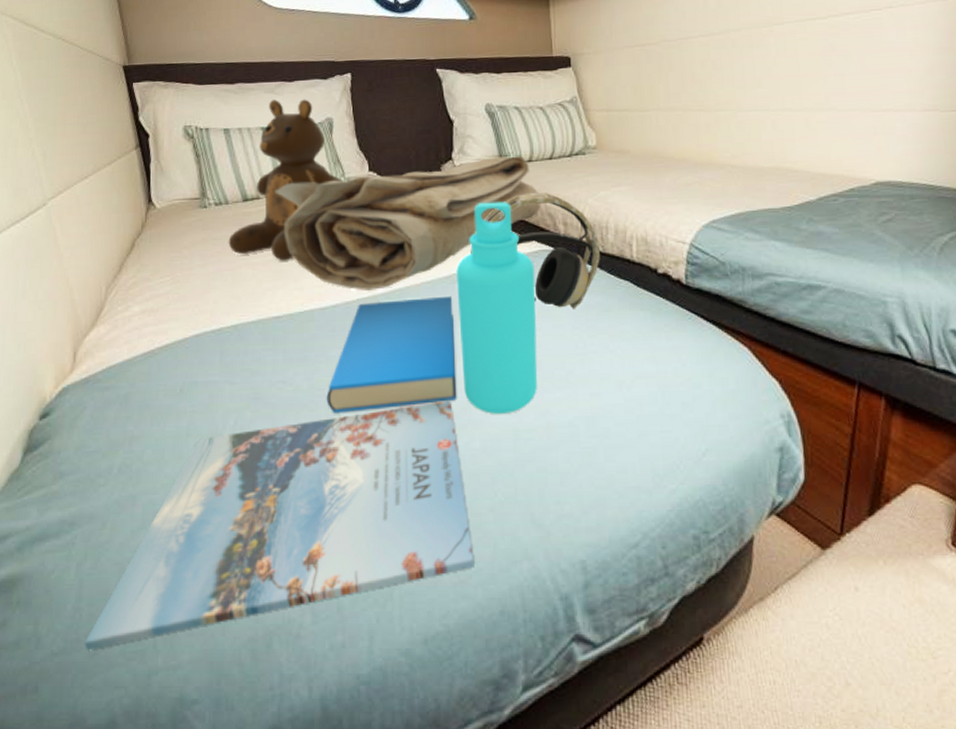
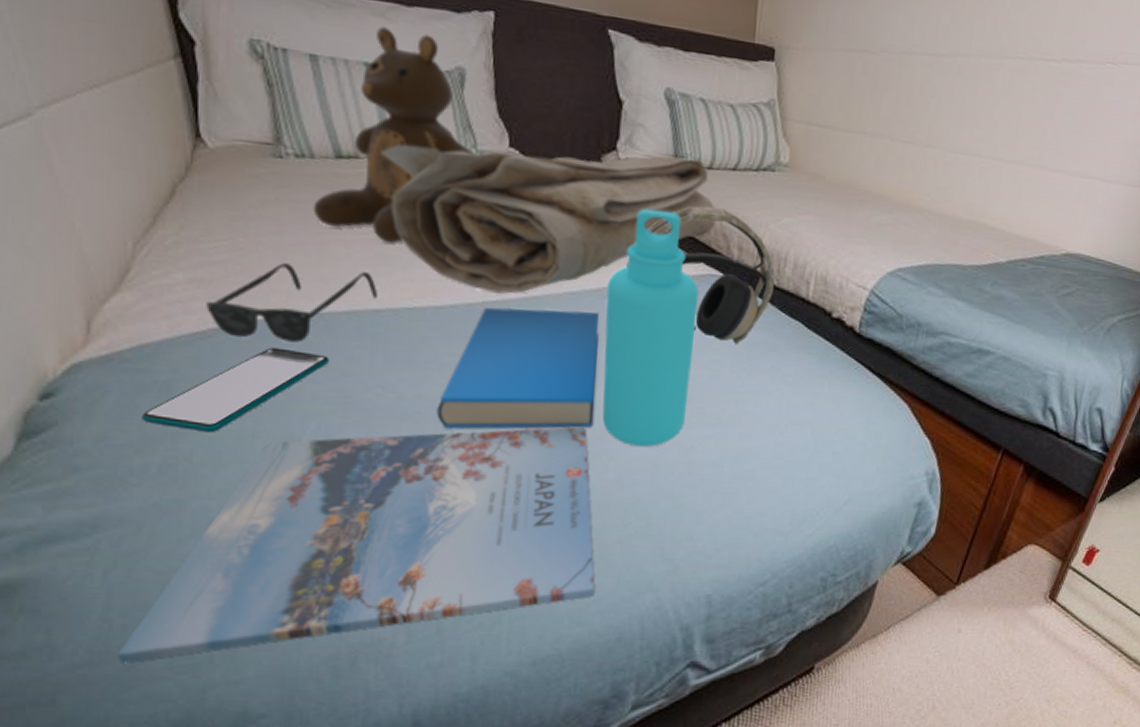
smartphone: none [108,357,243,435] -> present [142,347,330,433]
sunglasses: none [154,287,278,353] -> present [206,263,379,343]

